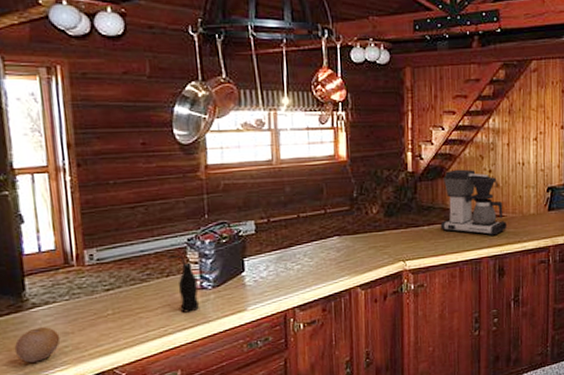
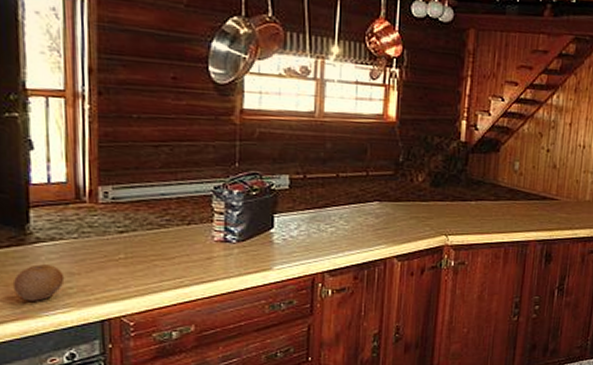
bottle: present [167,256,200,313] -> none [190,203,222,265]
coffee maker: present [440,169,506,237] -> none [489,144,559,220]

